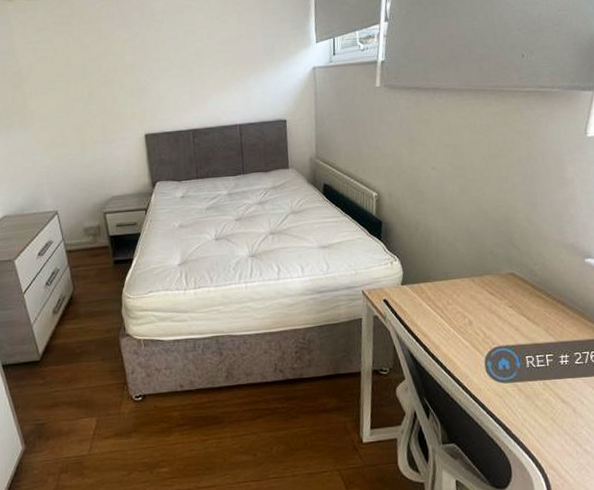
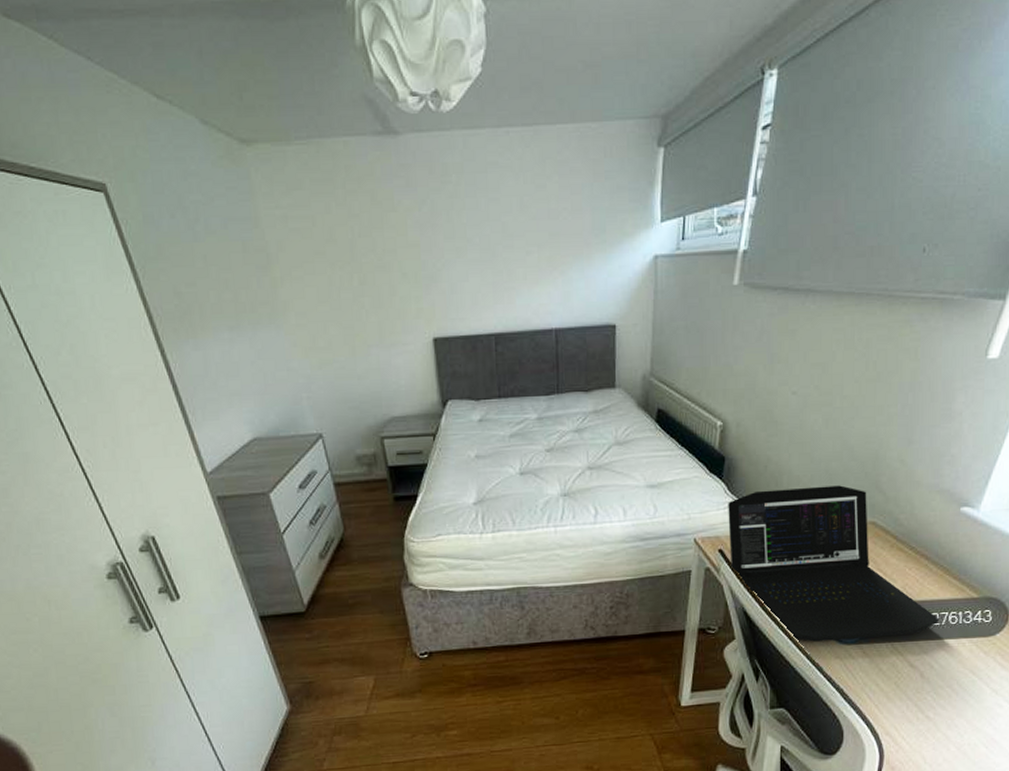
laptop: none [387,242,582,381] -> present [728,485,938,642]

